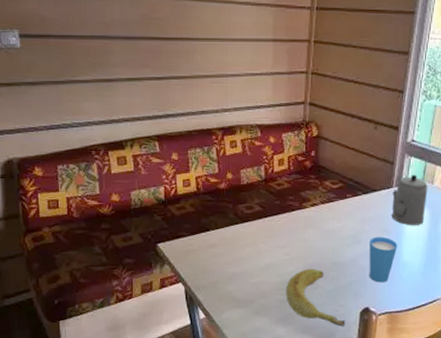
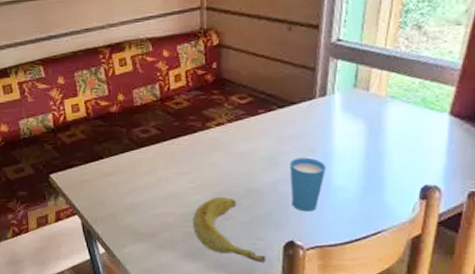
teapot: present [391,174,428,226] -> none [315,80,362,143]

